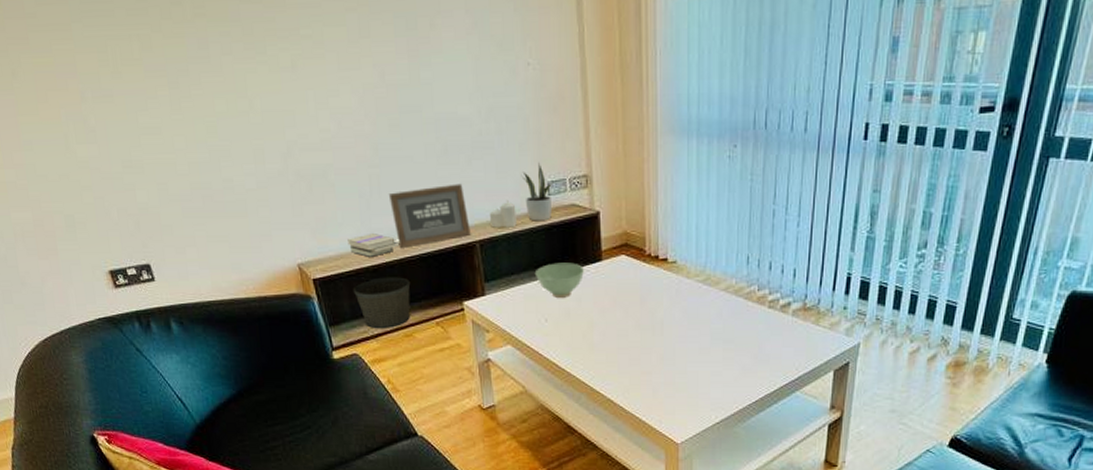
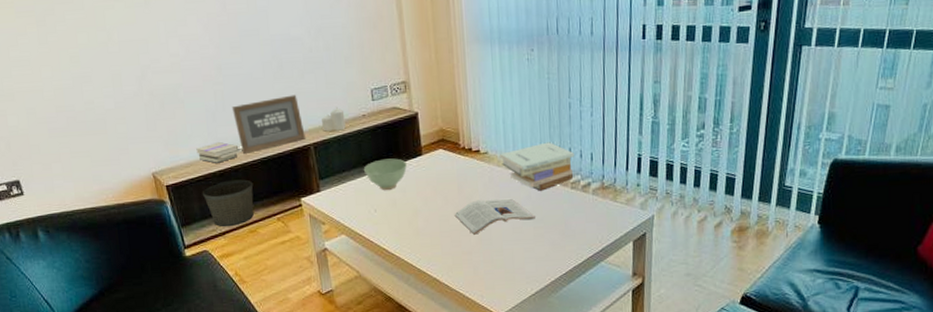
potted plant: present [522,162,554,223] -> none [349,73,377,125]
magazine: none [634,314,726,353] -> present [454,199,535,235]
books: none [690,253,775,308] -> present [500,142,574,191]

